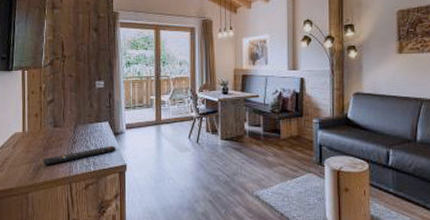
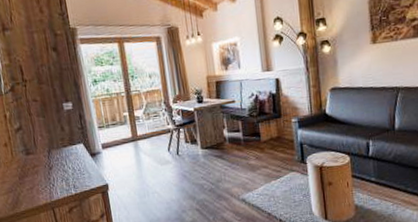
remote control: present [43,145,116,166] -> none [20,166,95,195]

